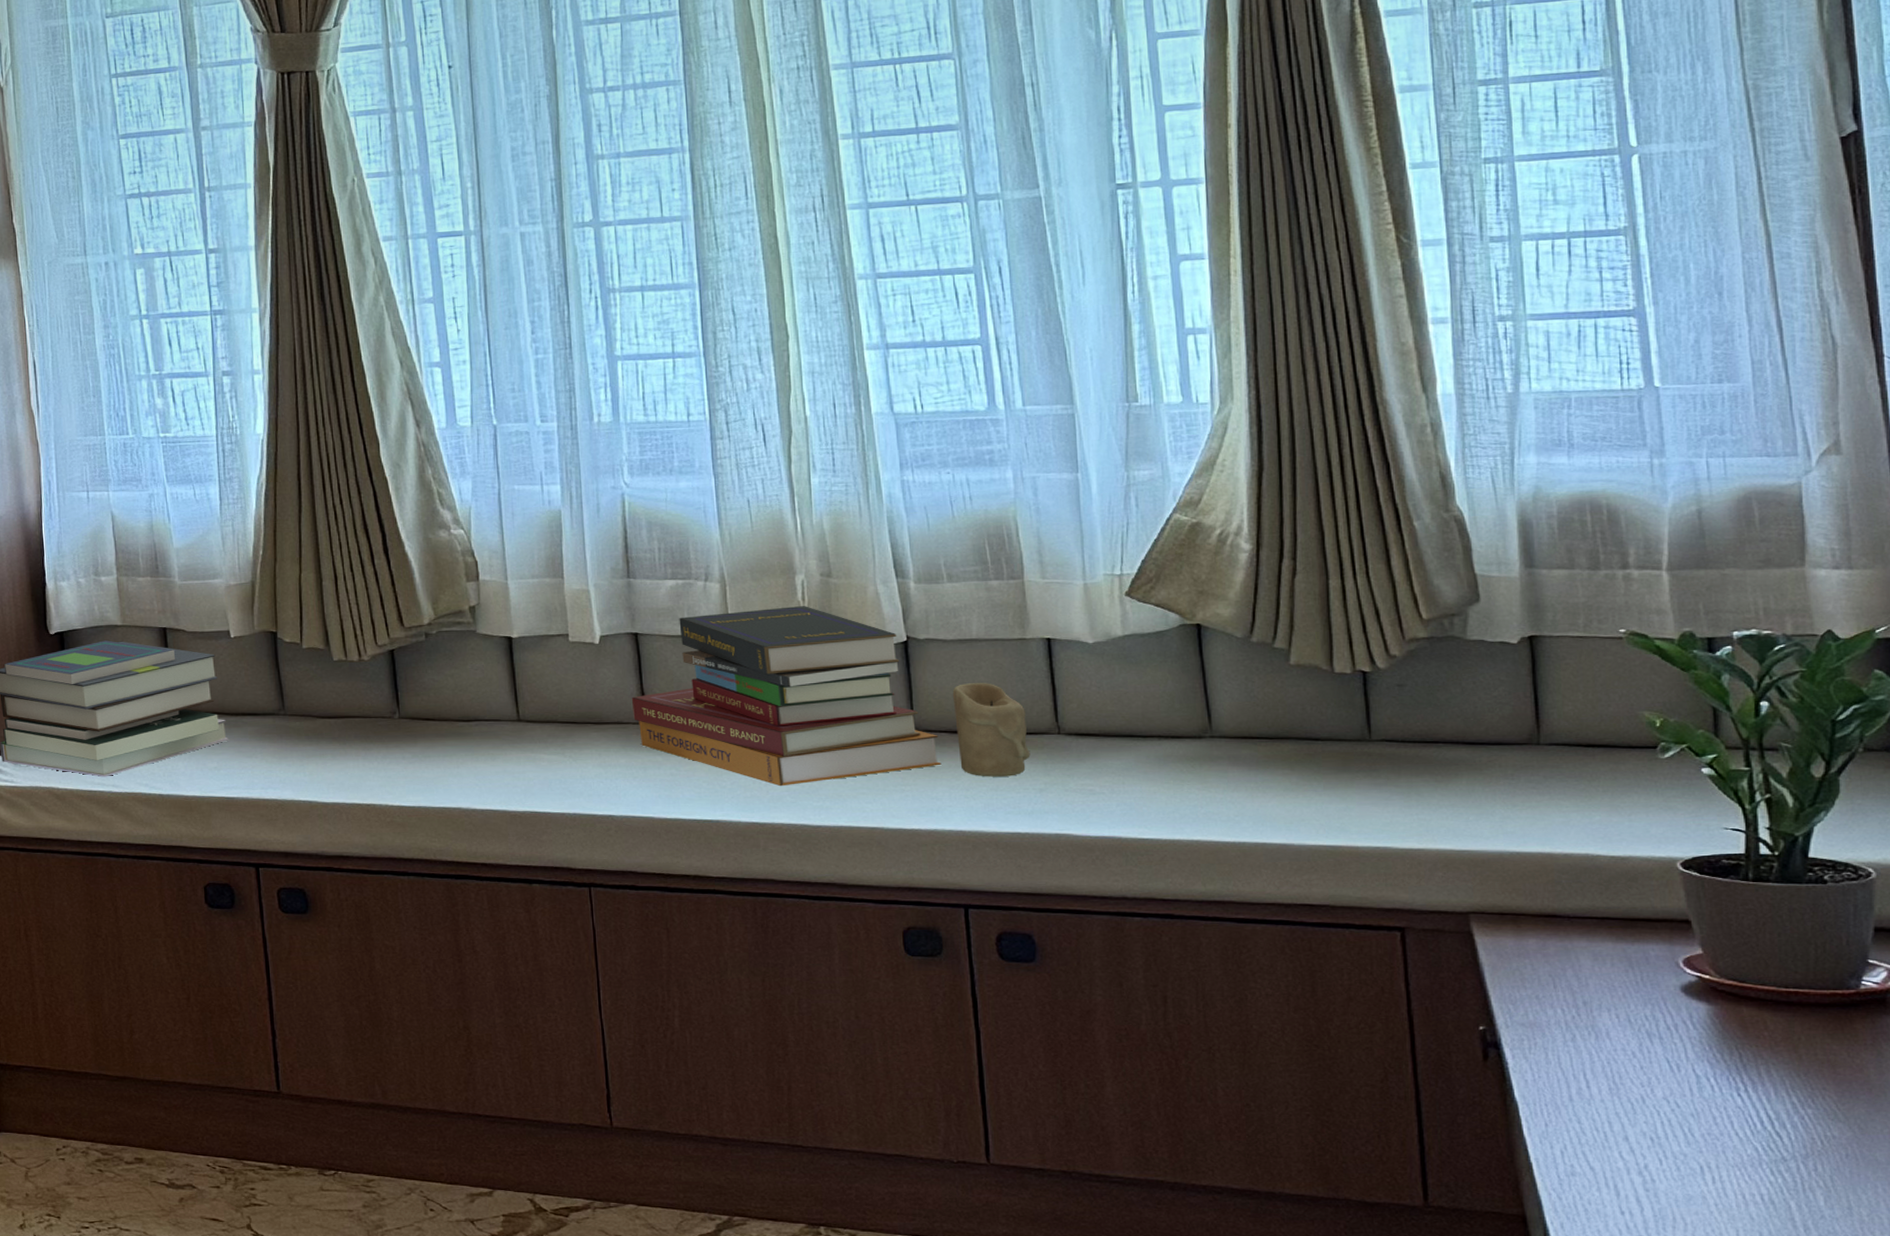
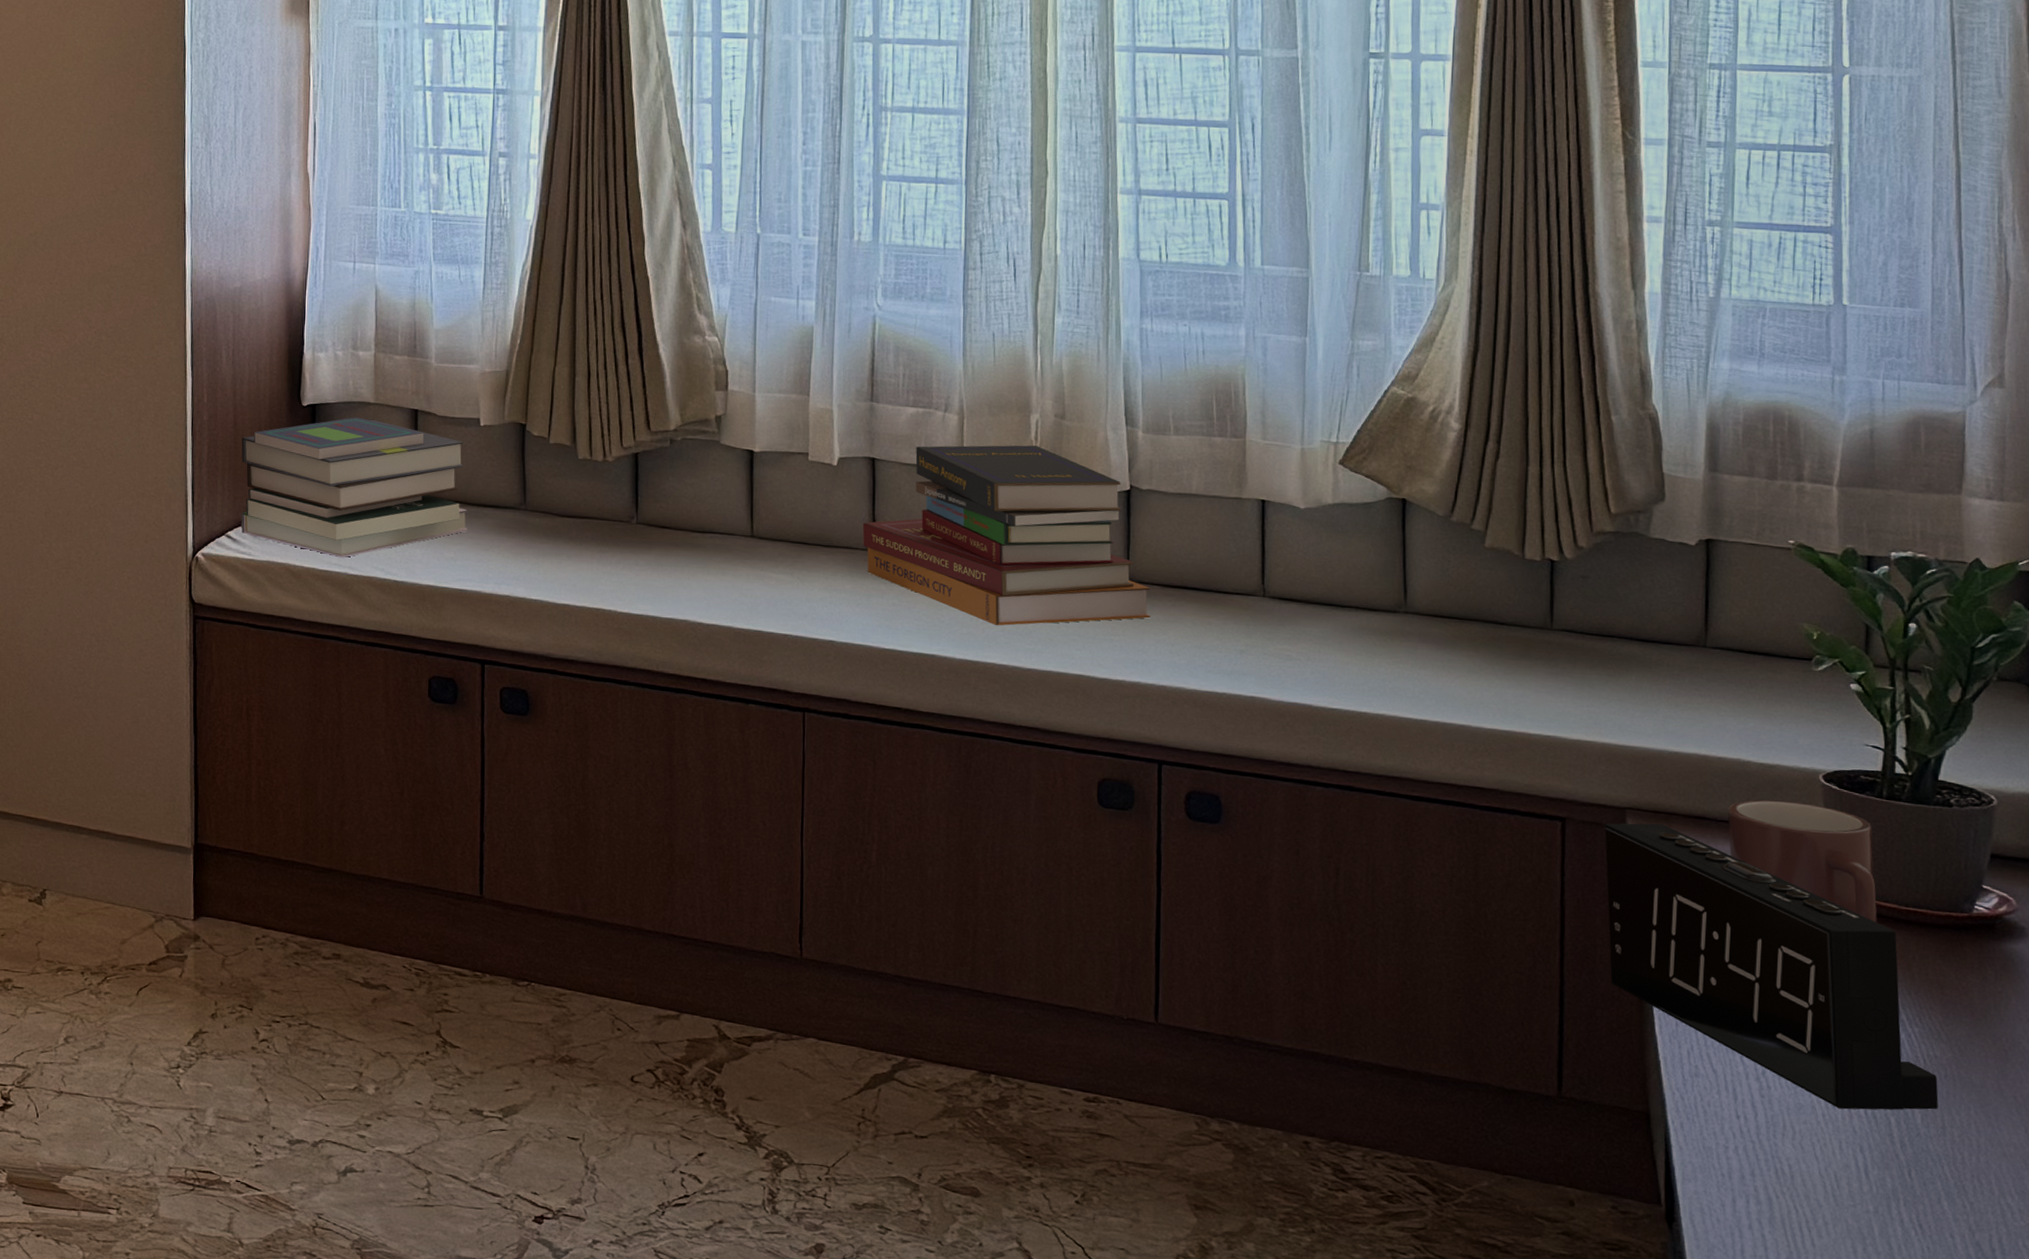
candle: present [952,683,1030,777] -> none [1167,538,1235,635]
alarm clock: none [1447,925,1842,1197] -> present [1604,823,1939,1110]
mug: none [1579,891,1755,1007] -> present [1727,799,1878,923]

